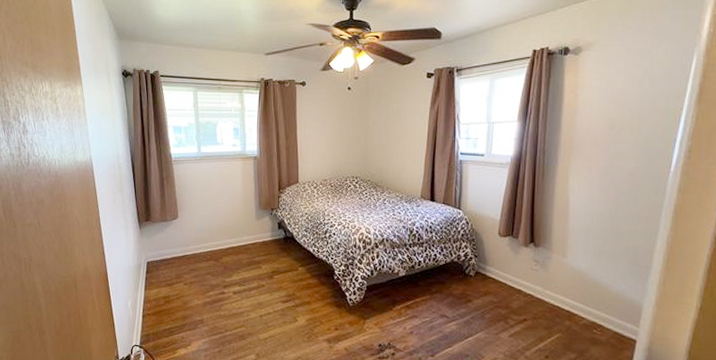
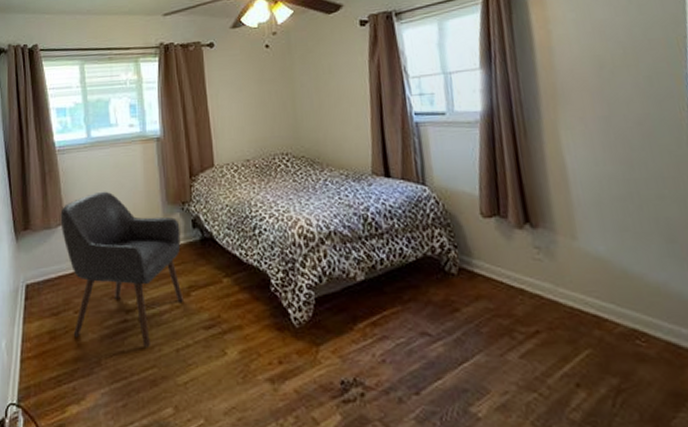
chair: none [175,195,269,312] -> present [60,191,183,347]

